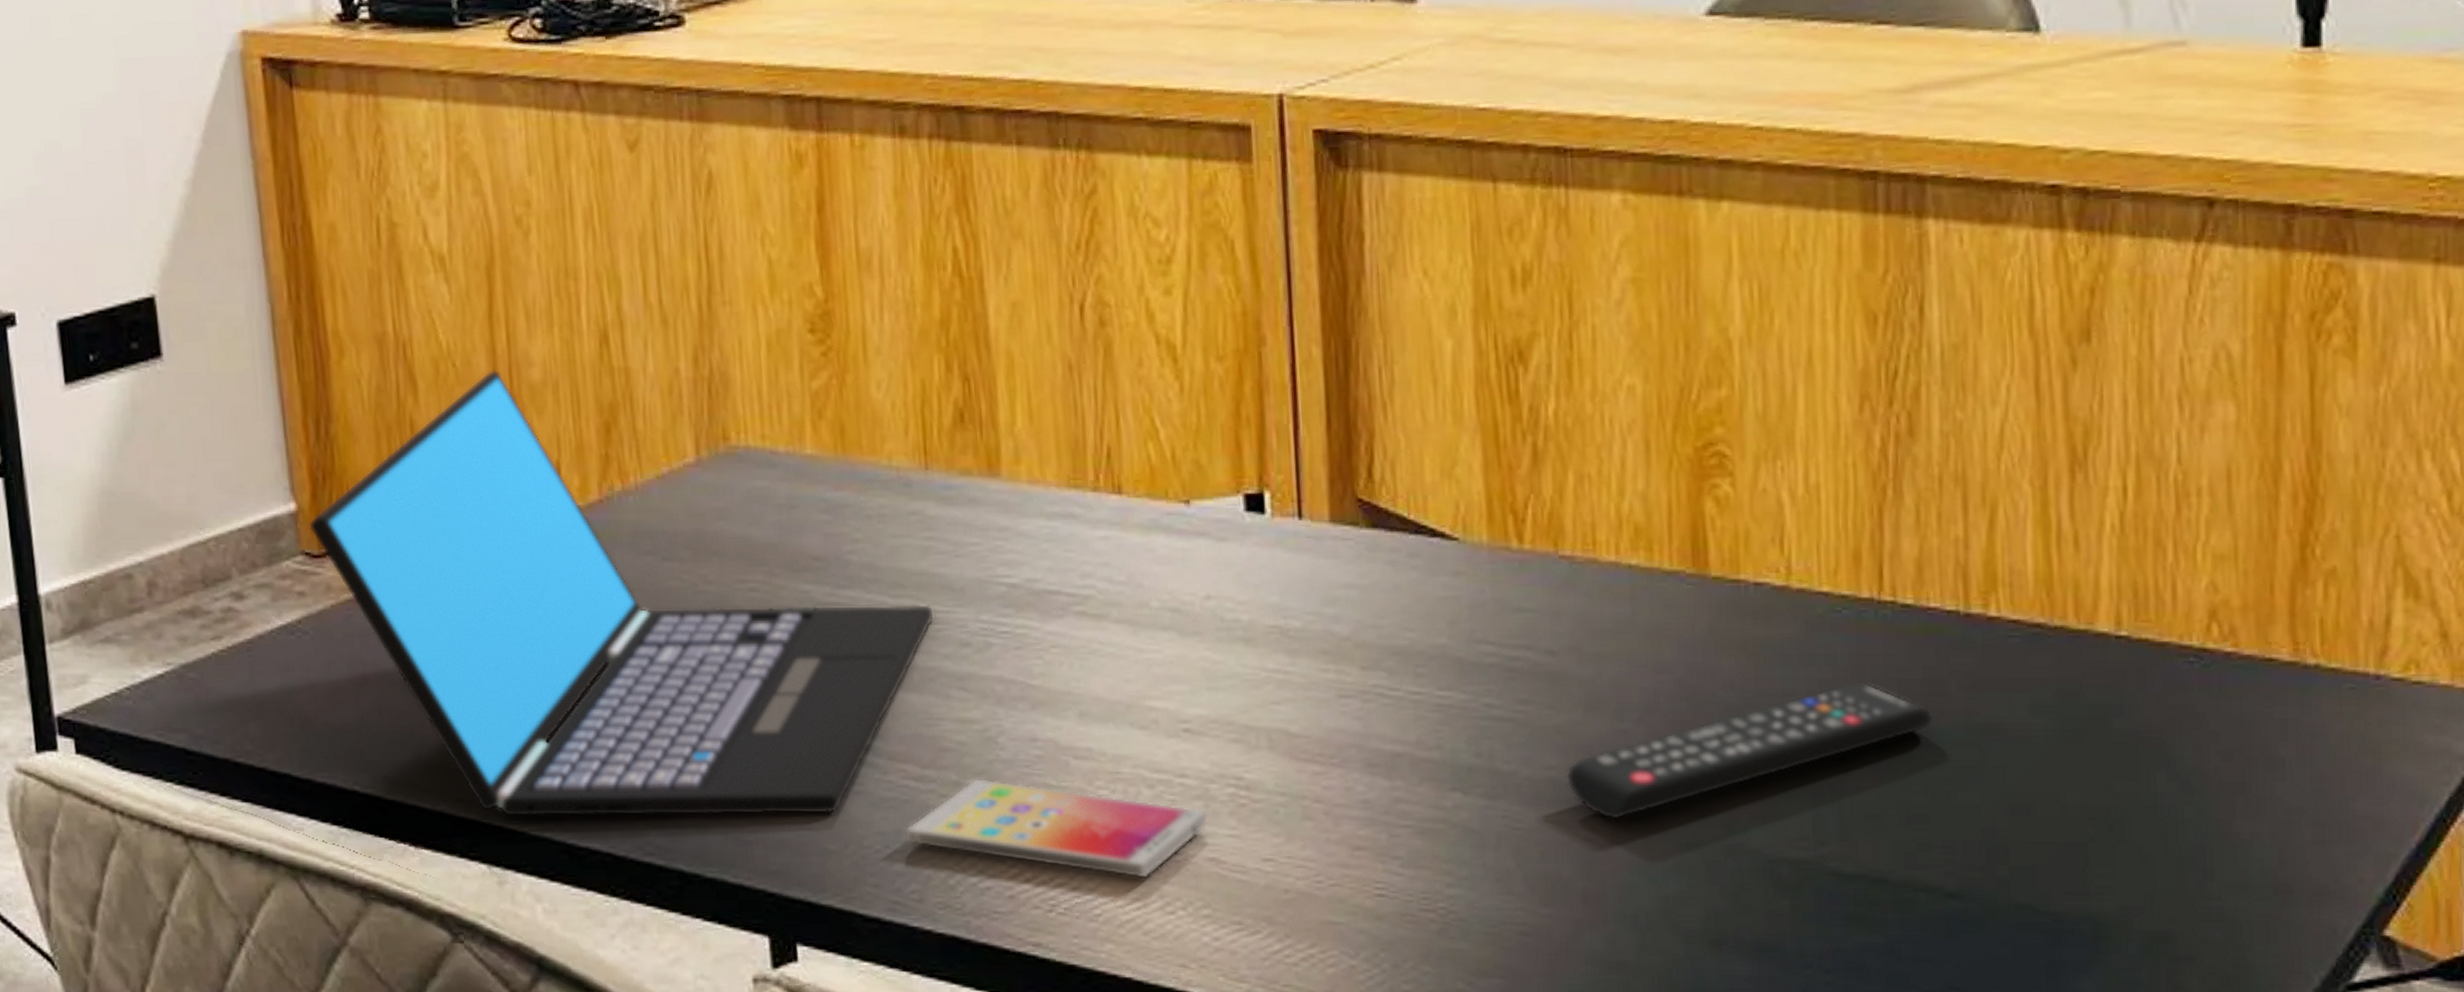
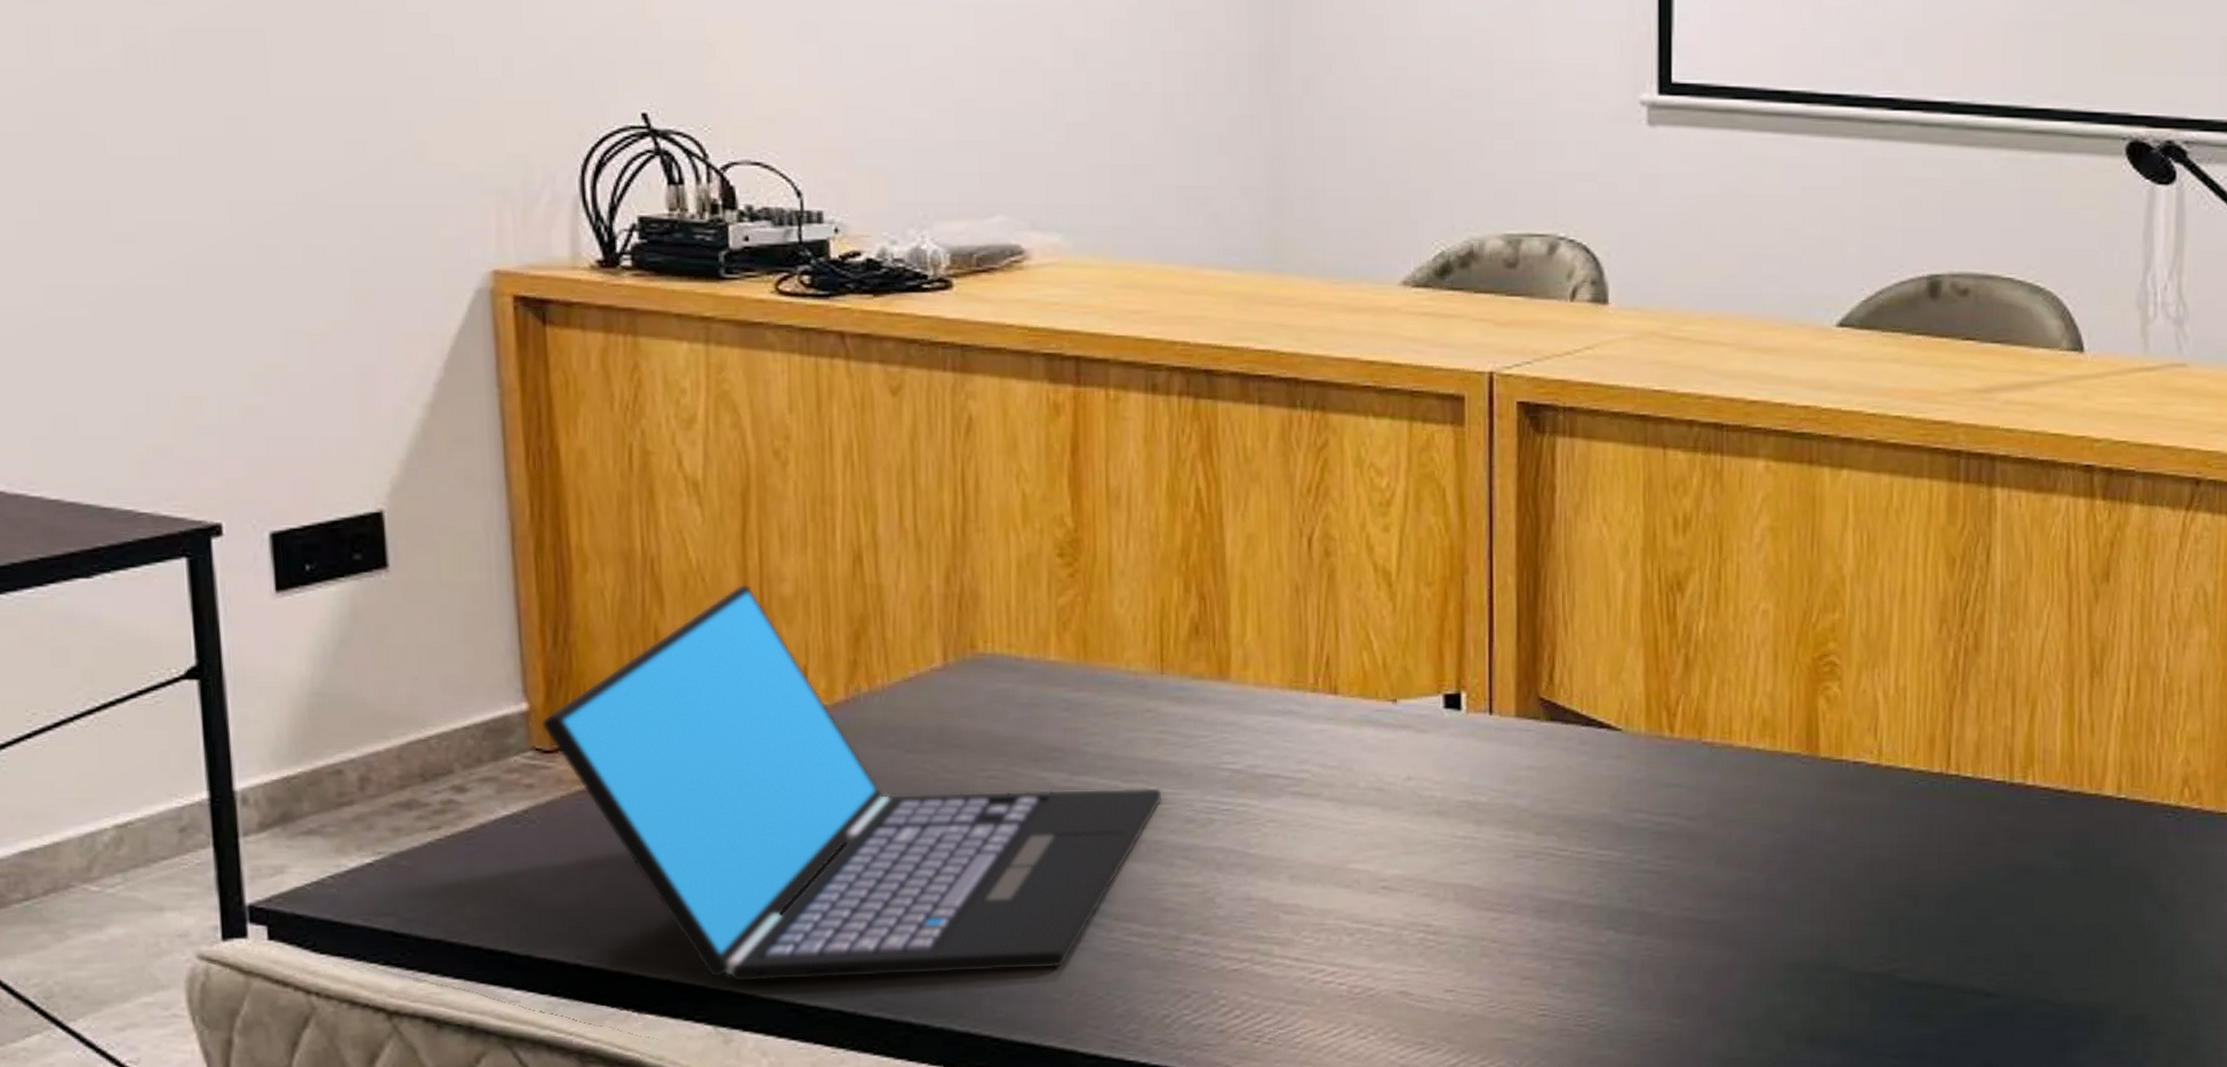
smartphone: present [905,777,1208,878] -> none [1126,932,1399,1011]
remote control: present [1565,681,1933,820] -> none [1698,836,1982,948]

